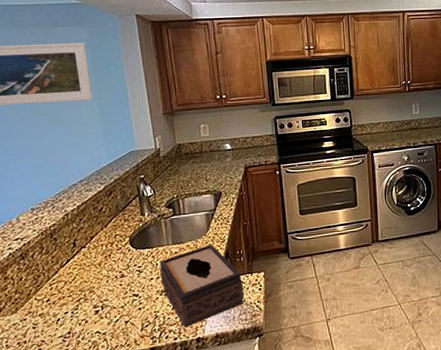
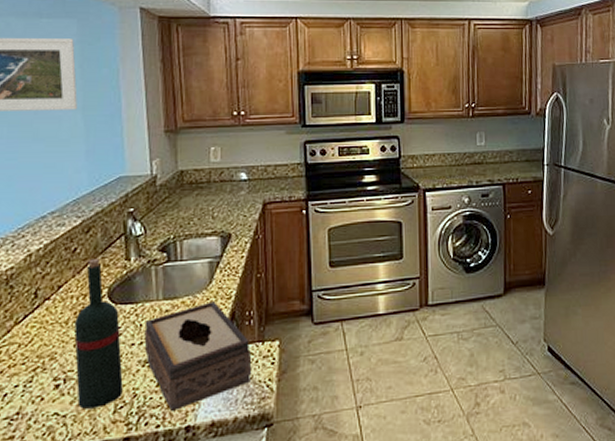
wine bottle: none [106,214,147,329] -> present [74,257,123,410]

